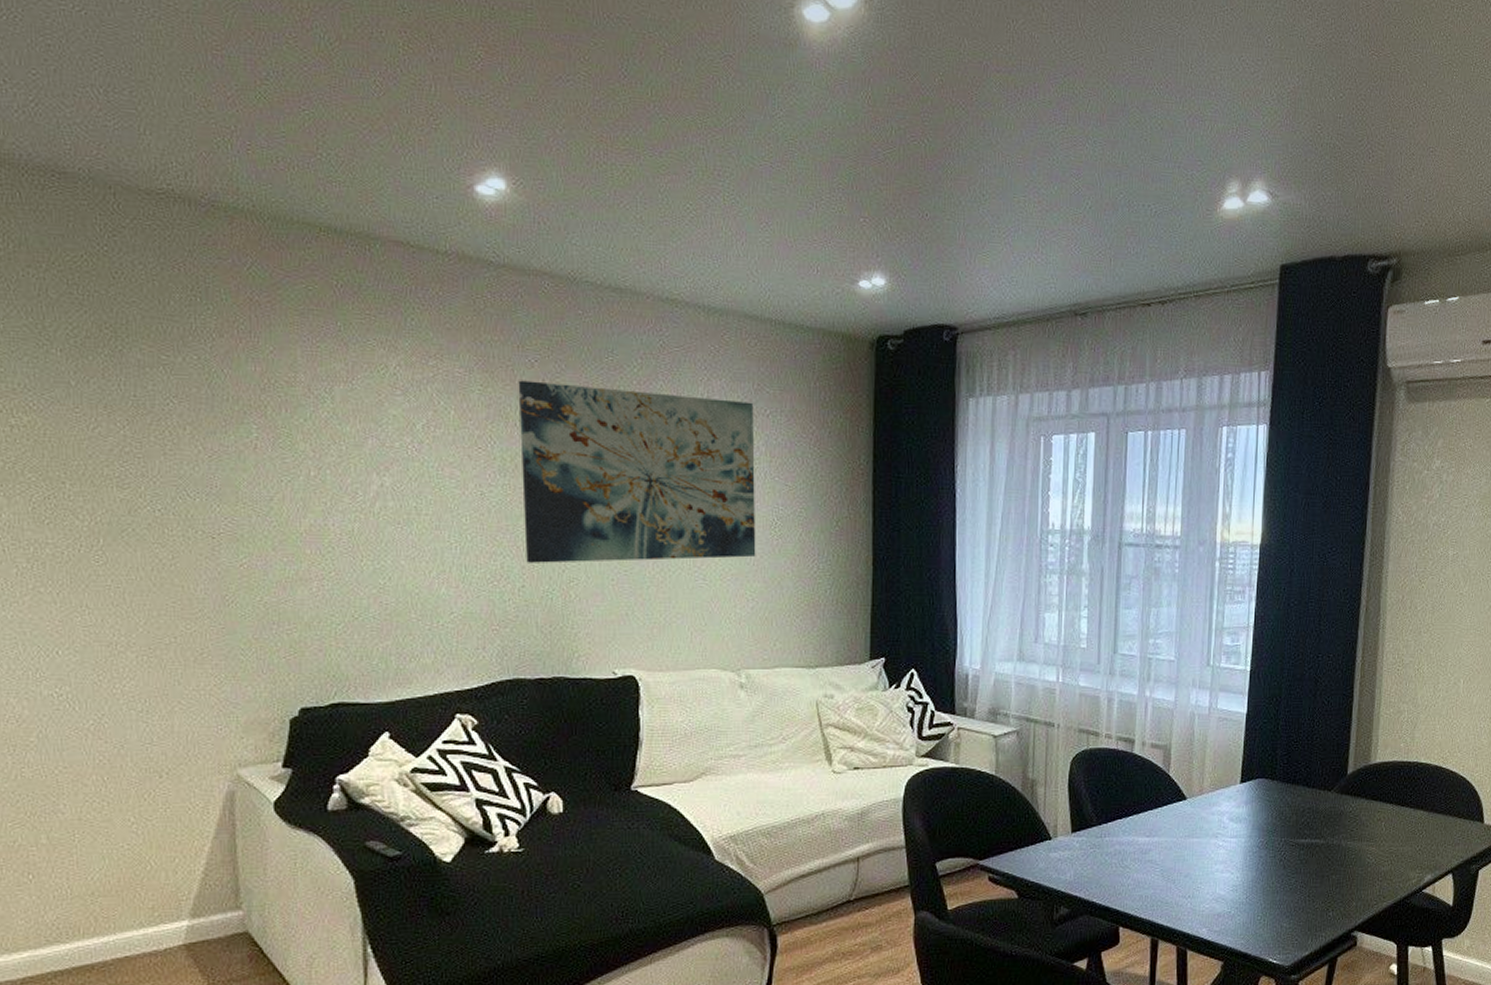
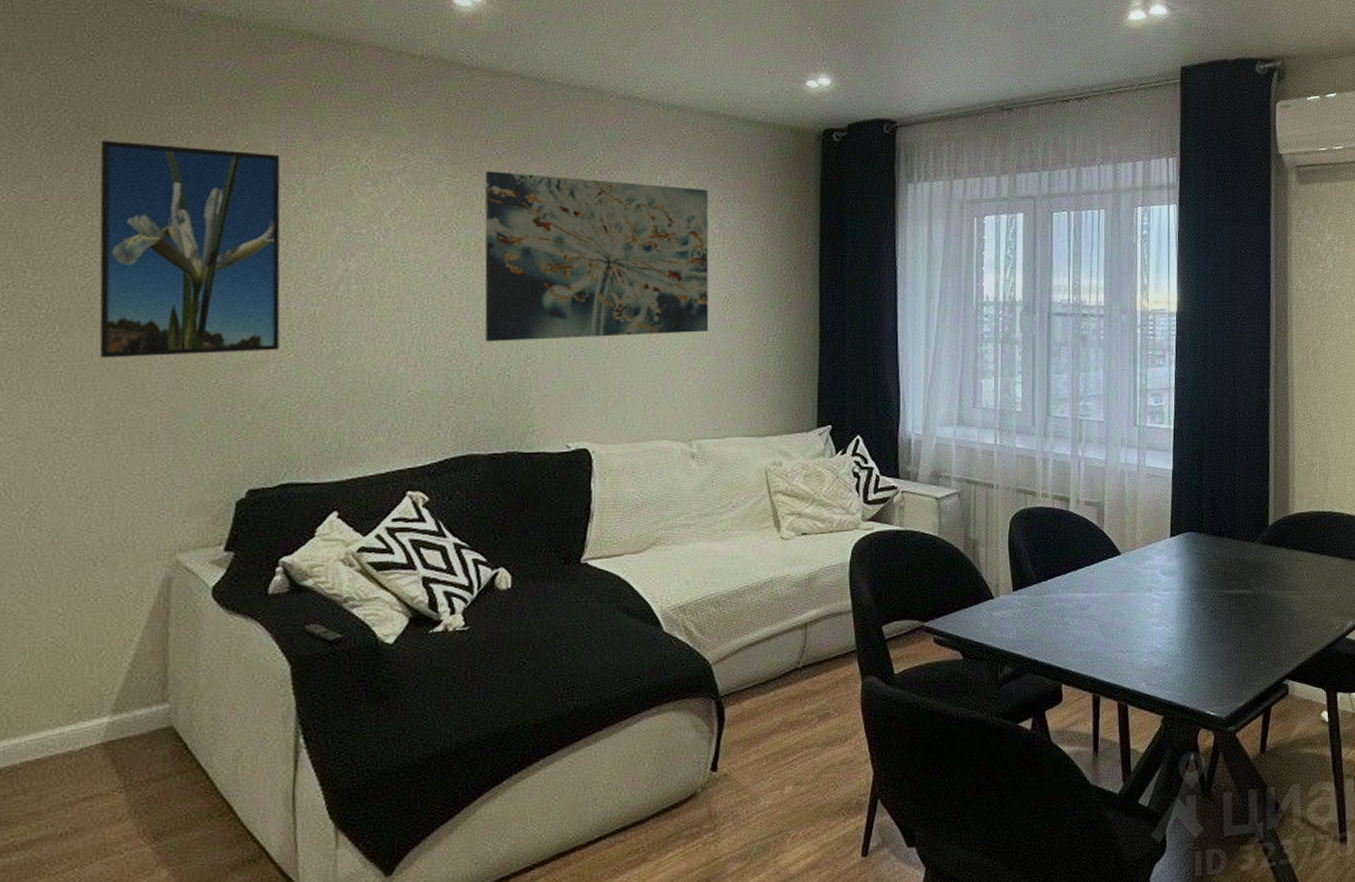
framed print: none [124,344,320,573] -> present [99,141,281,358]

